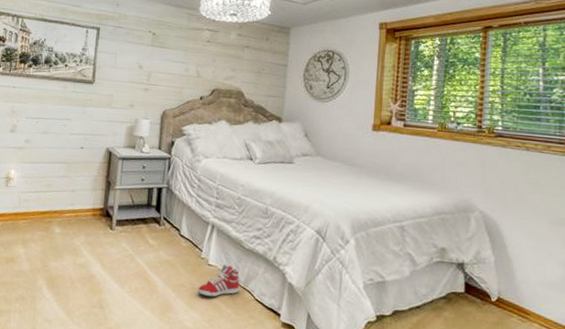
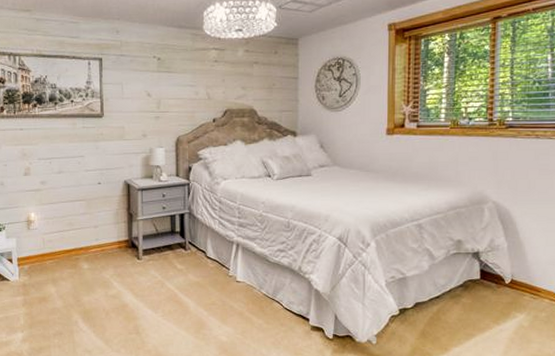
sneaker: present [197,263,240,298] -> none [228,279,269,311]

